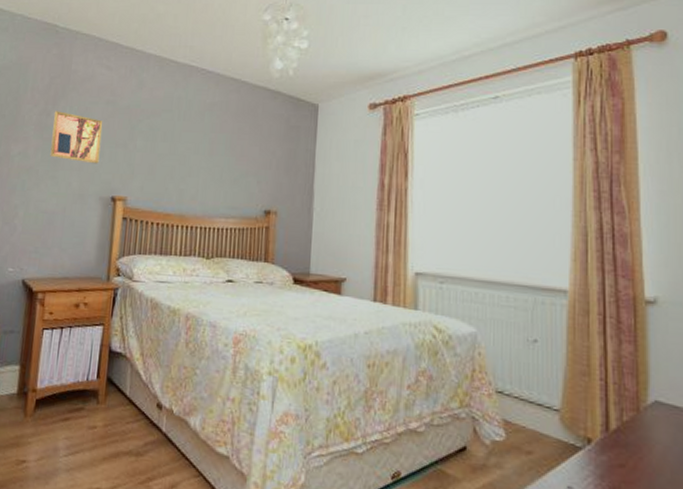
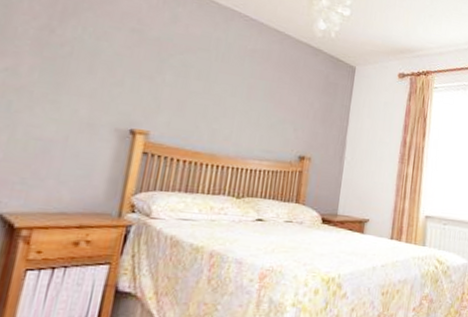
wall art: present [50,111,103,164] -> none [51,29,126,93]

